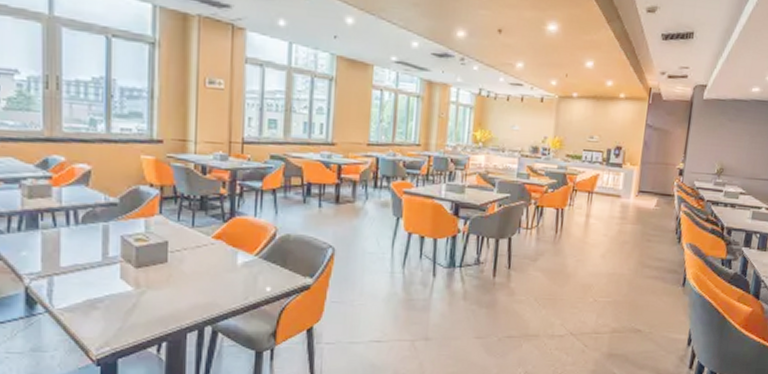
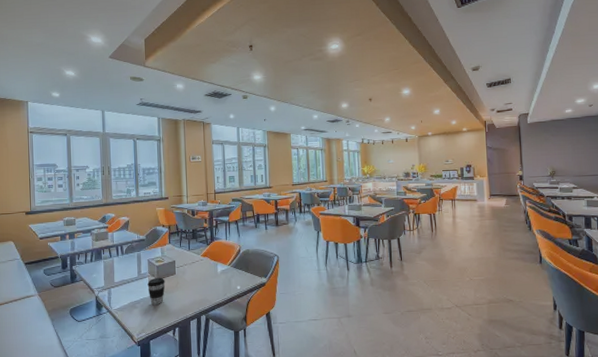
coffee cup: none [118,264,149,306] -> present [147,277,165,305]

